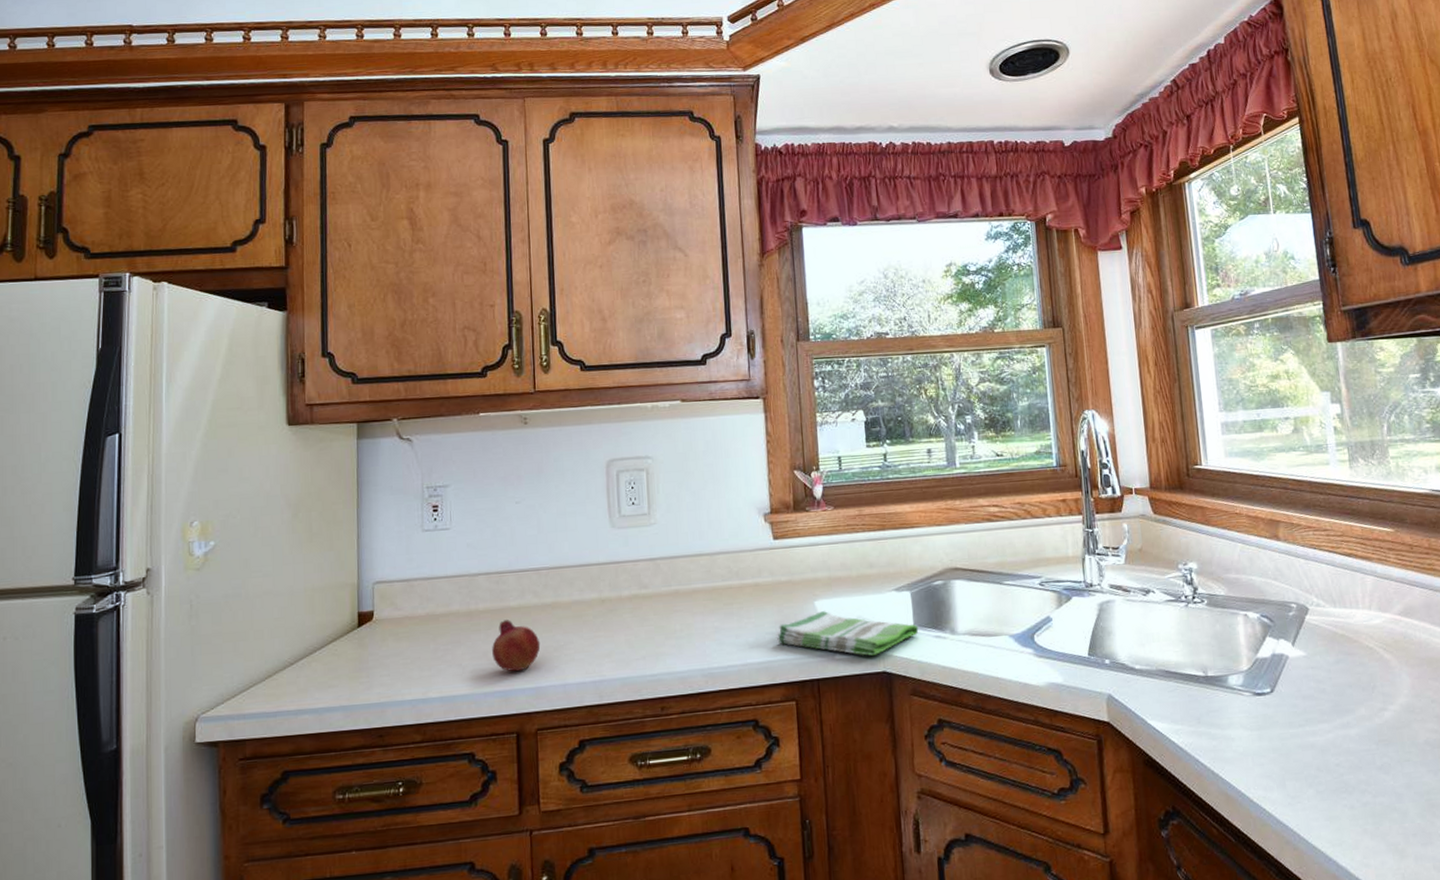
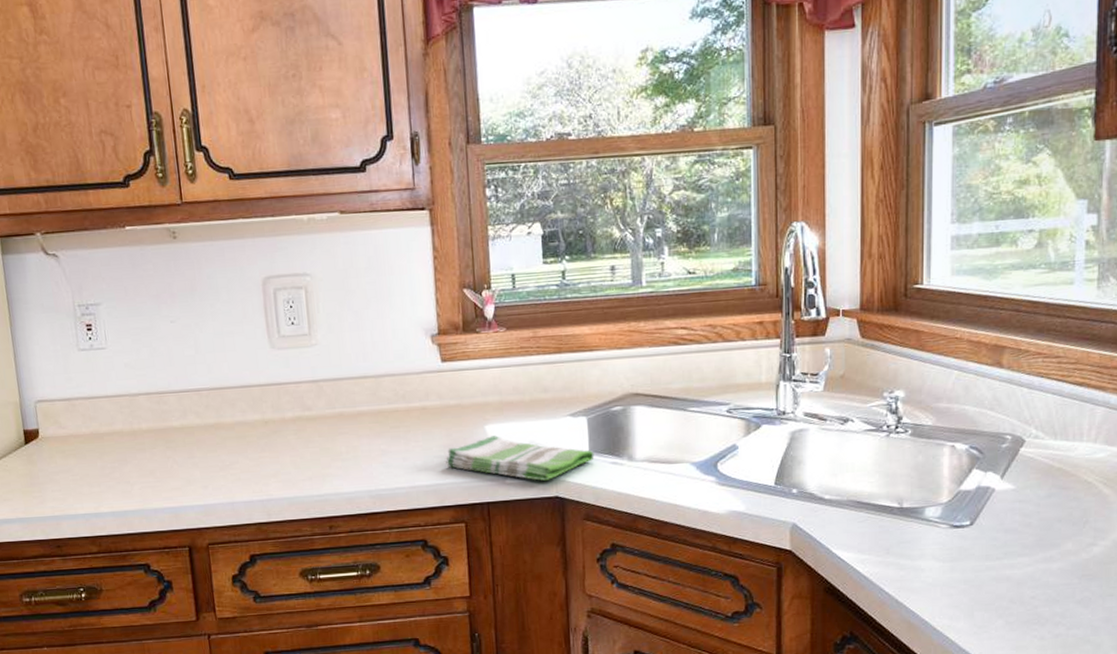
fruit: present [492,619,541,672] -> none [158,439,206,490]

